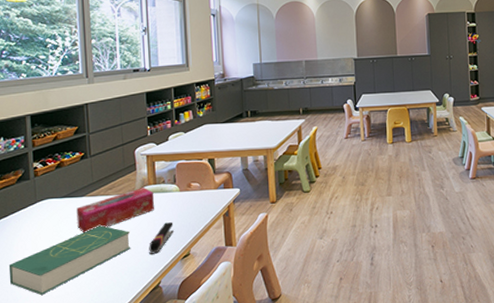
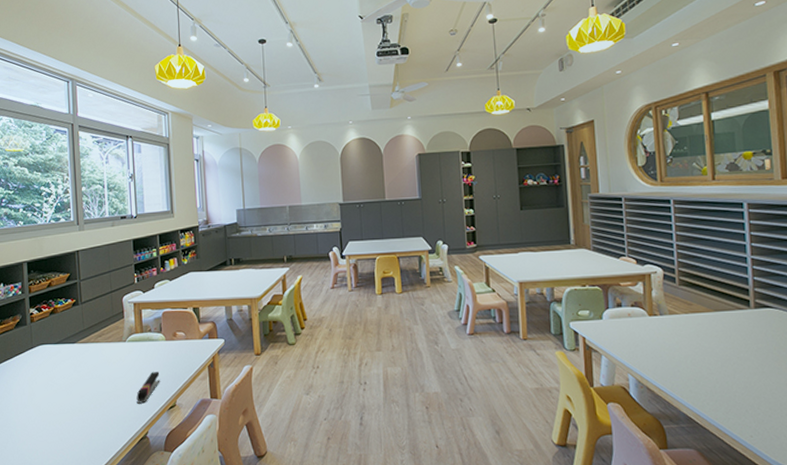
book: present [8,225,131,295] -> none [8,373,120,439]
tissue box: present [76,187,154,233] -> none [69,336,141,380]

